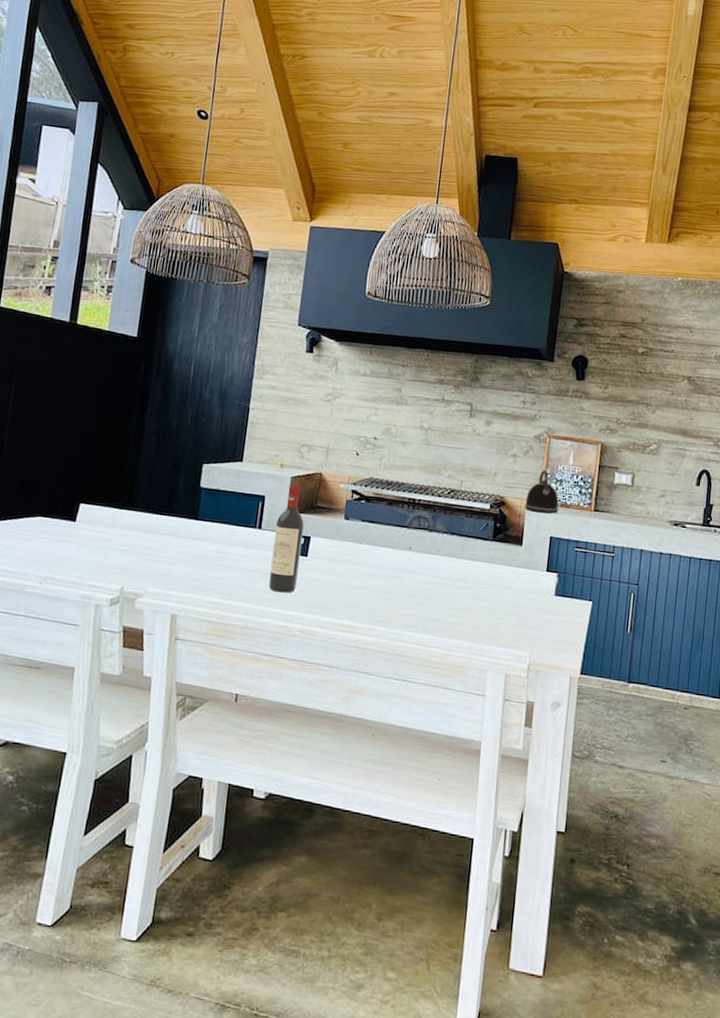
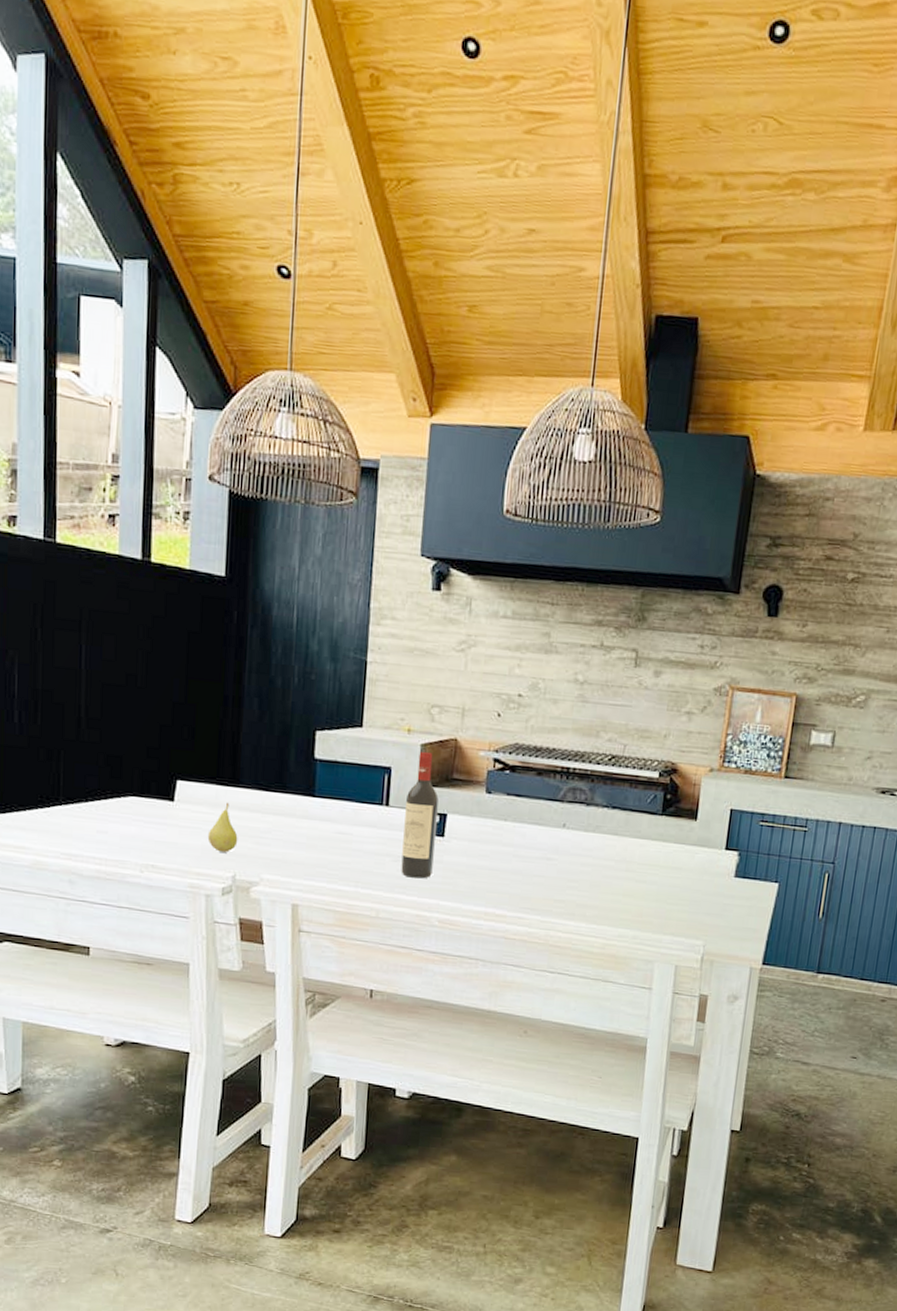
fruit: none [102,523,129,567] -> present [207,802,238,853]
kettle: present [525,470,559,514] -> none [700,730,742,782]

